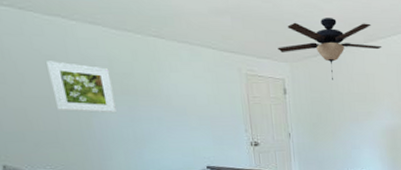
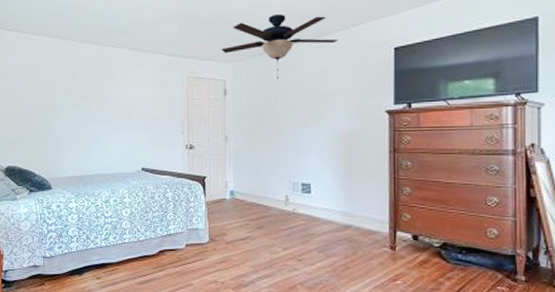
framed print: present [46,61,117,113] -> none [28,72,73,116]

